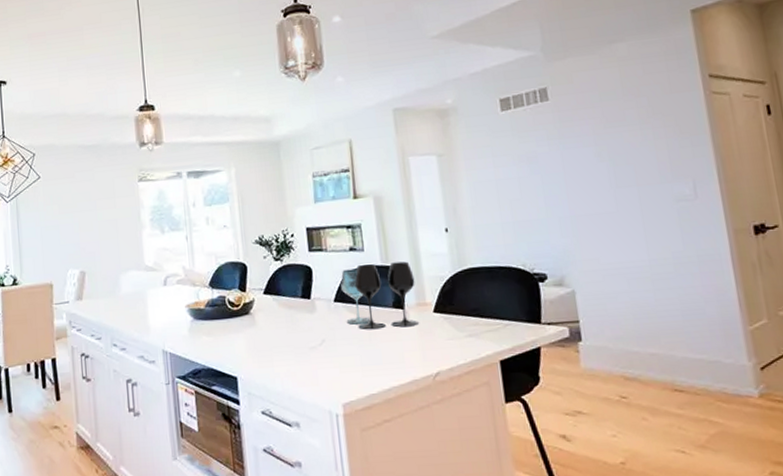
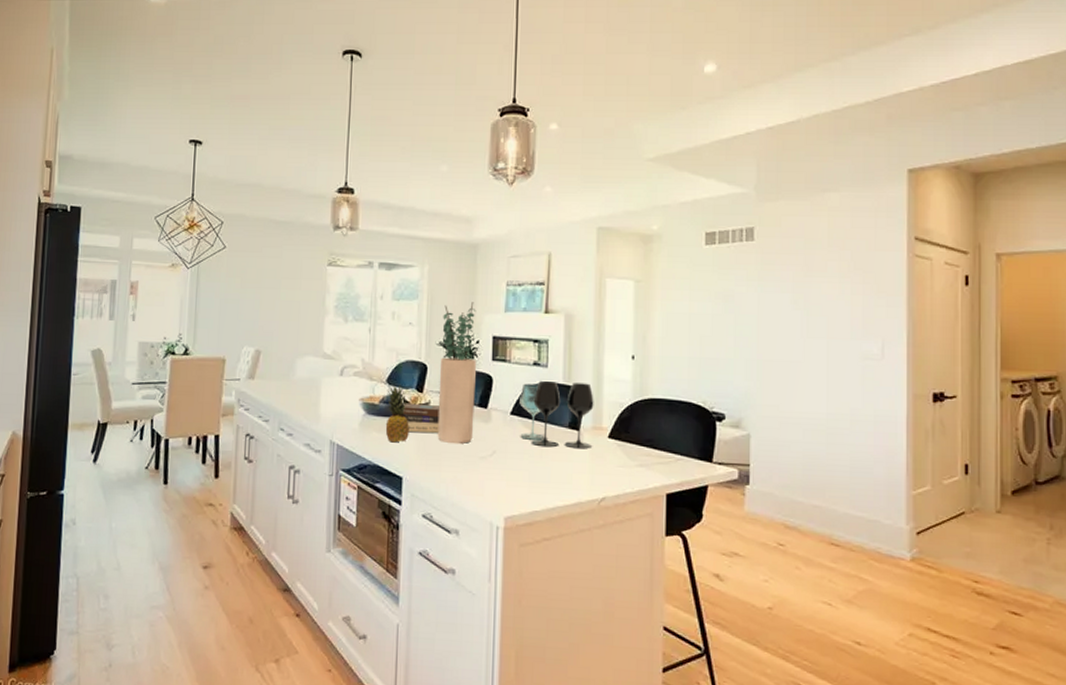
fruit: none [211,287,238,345] -> present [385,385,409,443]
books: none [227,302,266,331] -> present [402,403,439,433]
vase: none [255,197,301,338] -> present [437,302,477,444]

